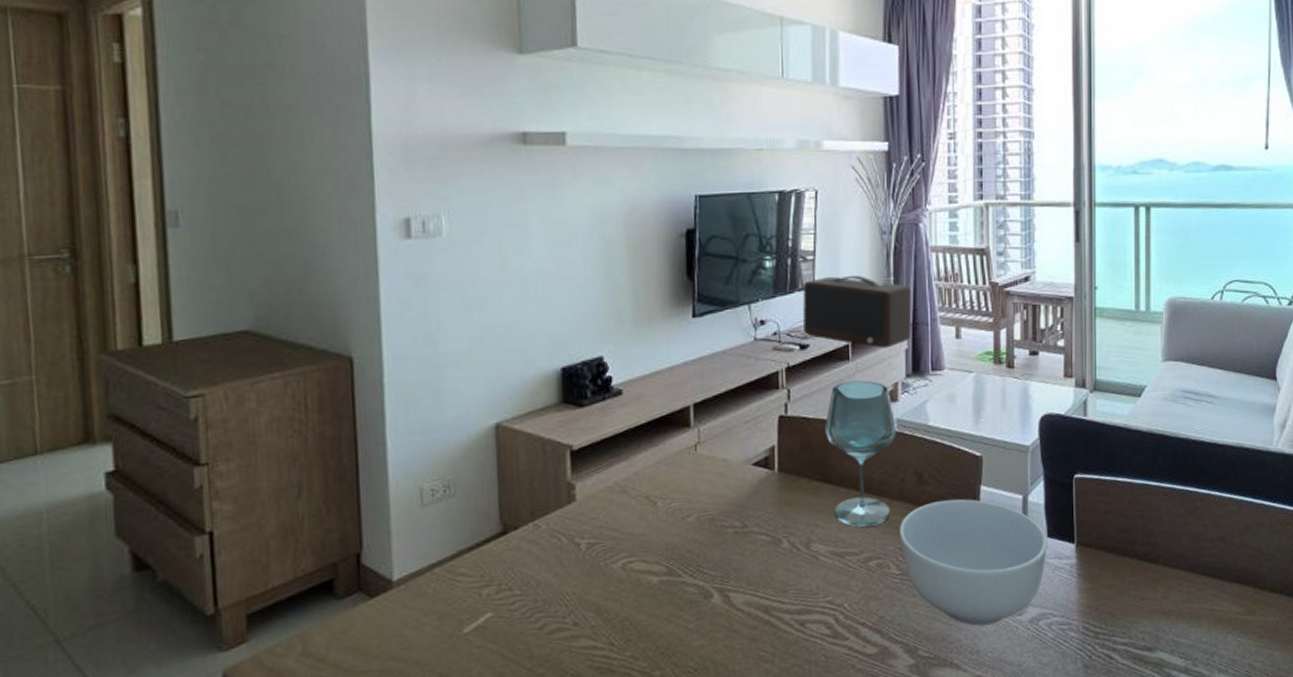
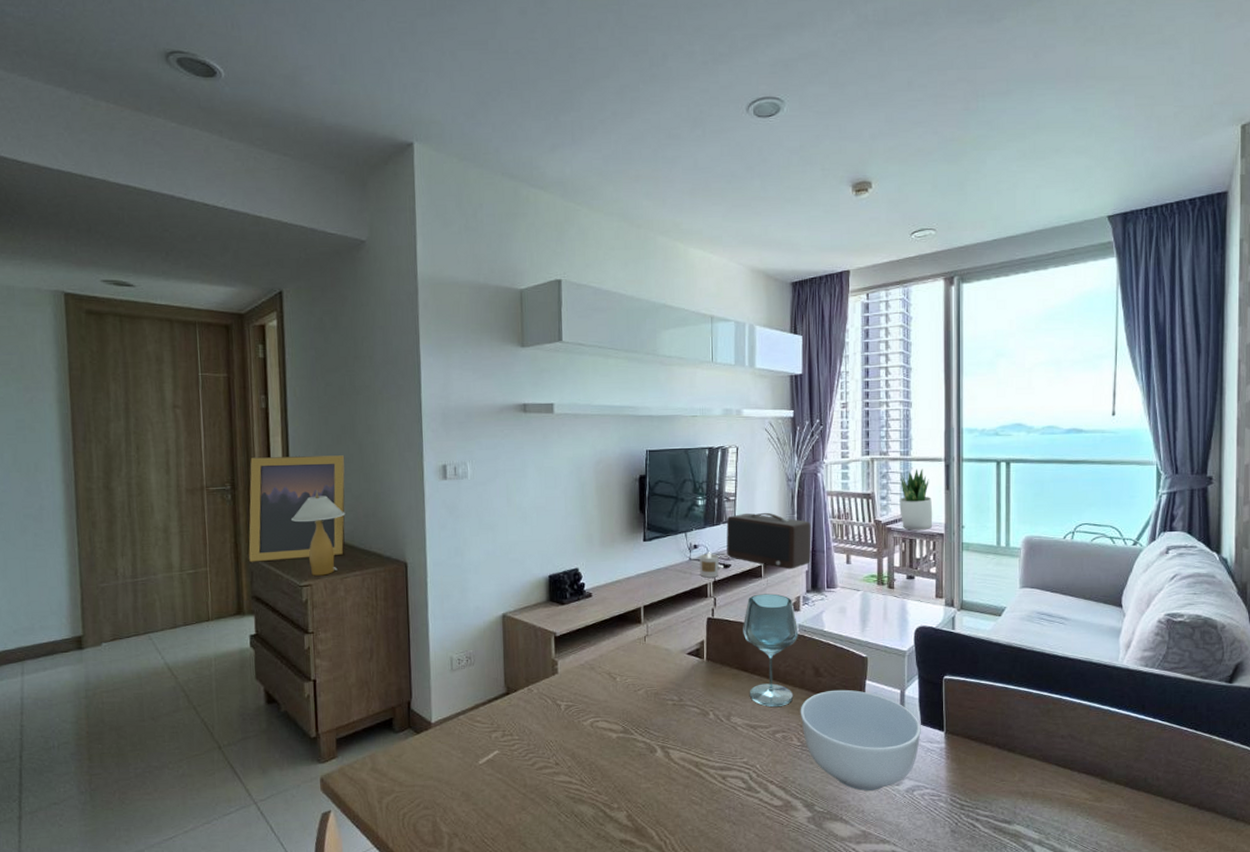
picture frame: none [100,206,257,365] -> present [248,455,345,562]
table lamp: none [170,256,257,382] -> present [291,490,346,576]
candle: none [768,328,795,363] -> present [699,552,720,578]
planter: none [1020,215,1060,294] -> present [899,468,933,531]

